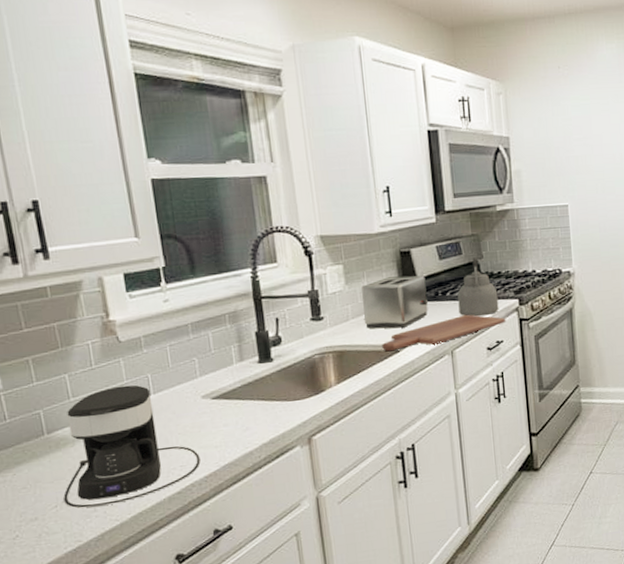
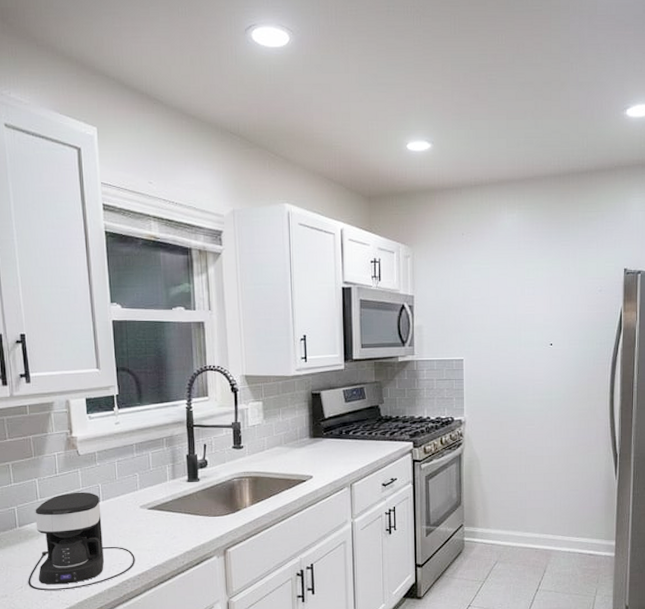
toaster: present [361,275,429,329] -> none [277,415,334,461]
cutting board: present [382,314,506,352] -> none [291,452,401,480]
kettle: present [457,257,499,316] -> none [359,402,395,454]

